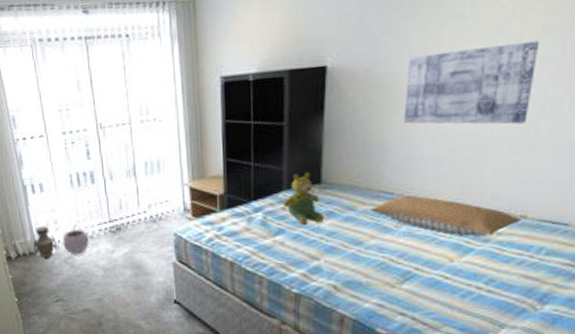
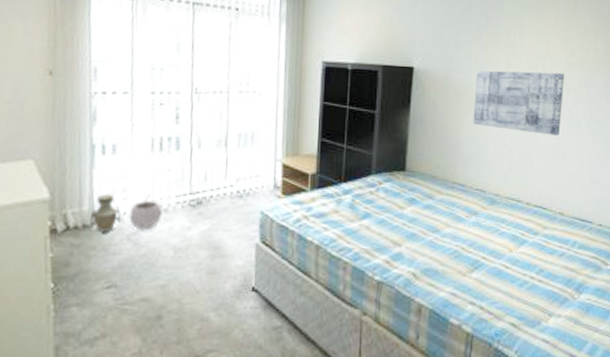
teddy bear: present [282,171,325,225] -> none [370,158,407,210]
pillow: present [370,196,522,236] -> none [446,189,560,229]

